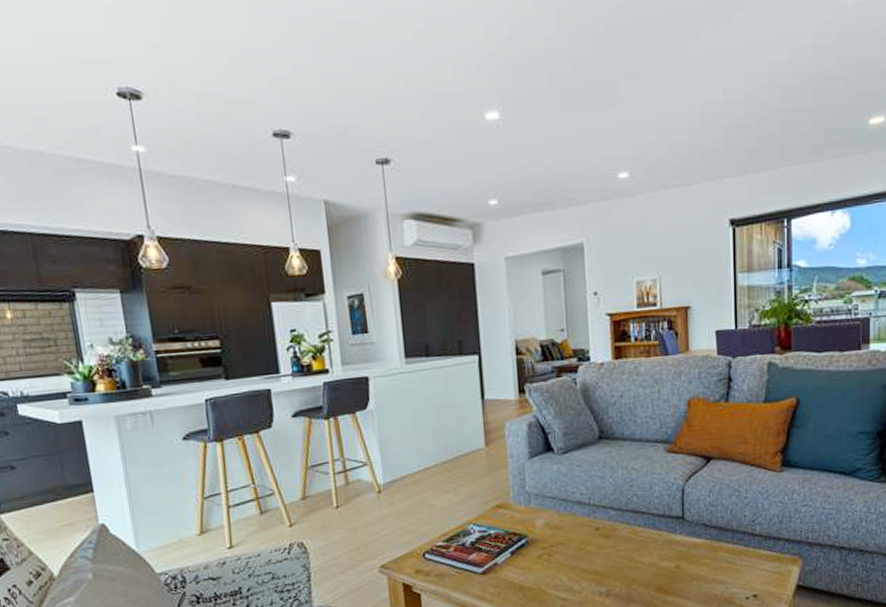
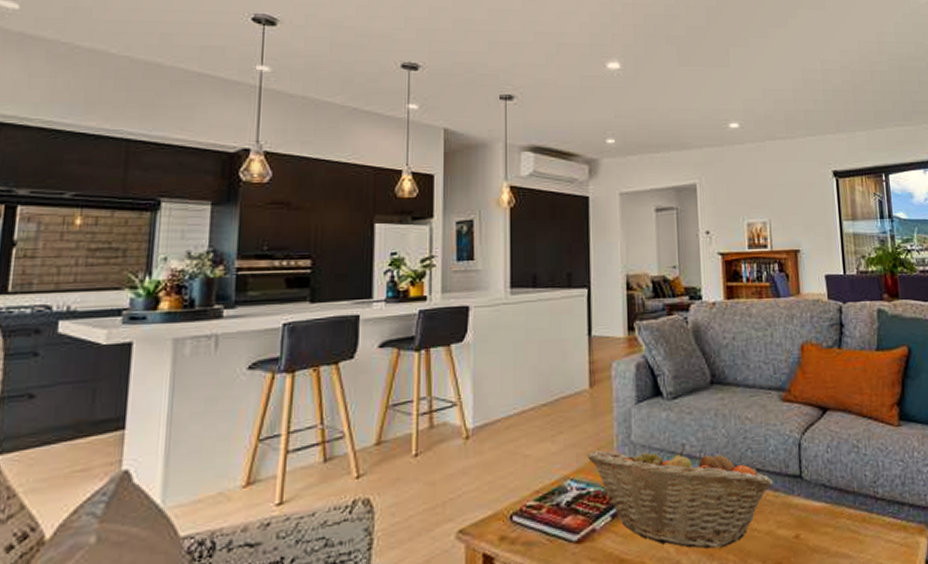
fruit basket: none [486,492,657,578] -> present [587,443,773,549]

